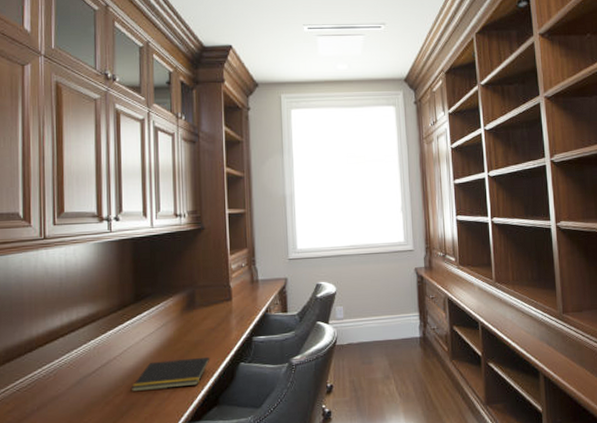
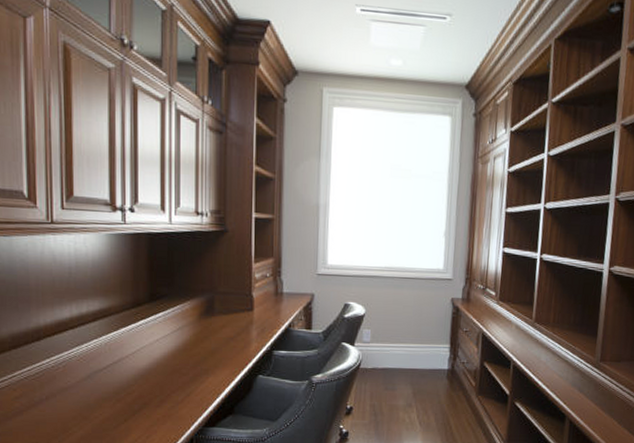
notepad: present [130,356,210,392] -> none [143,364,227,393]

